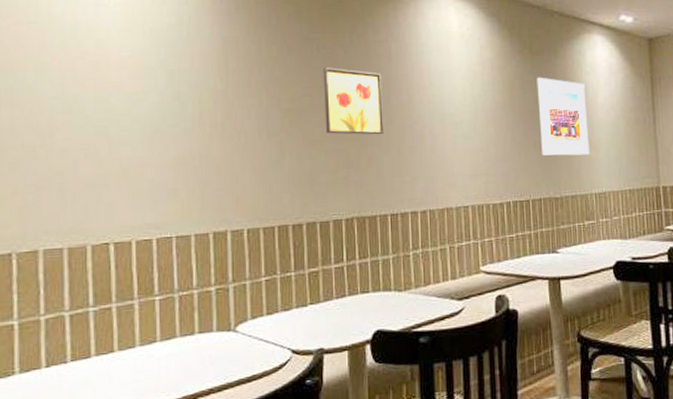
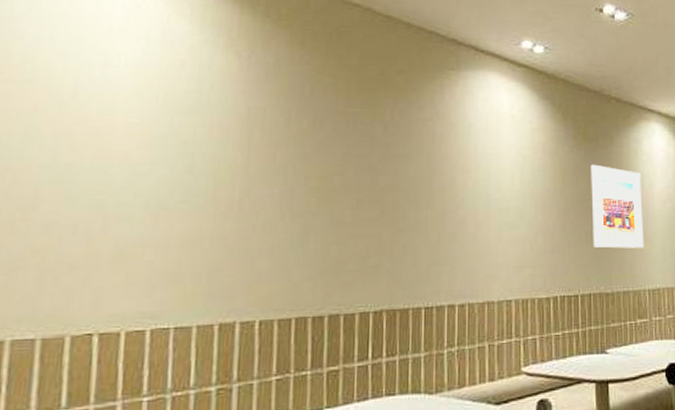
wall art: present [322,67,384,135] -> none [357,145,424,220]

